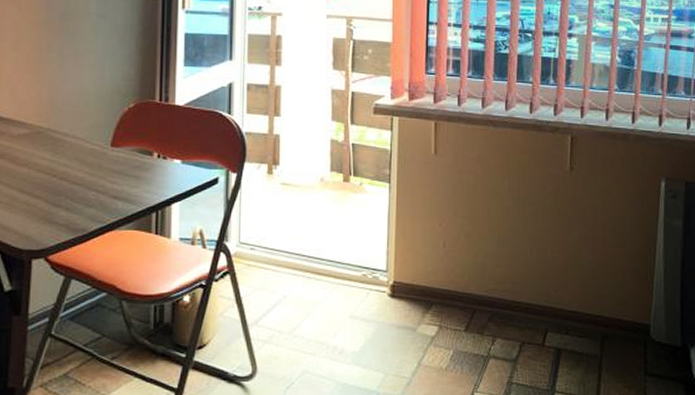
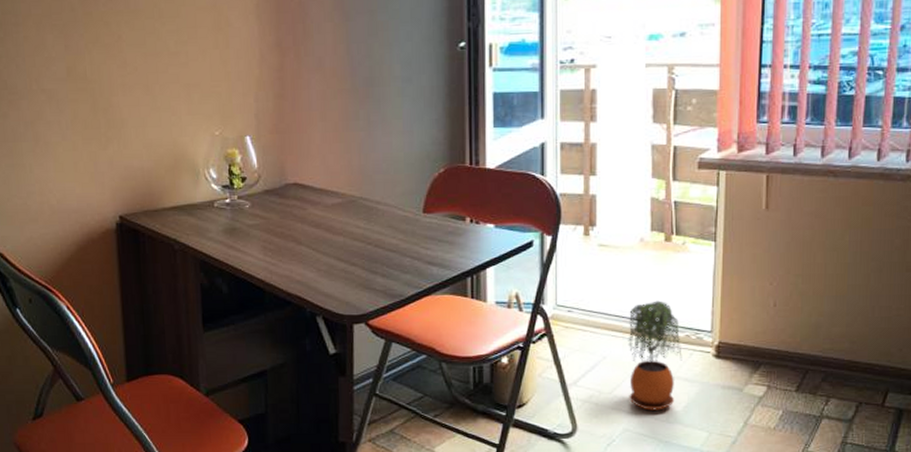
potted plant: none [308,239,360,351] -> present [628,300,682,411]

